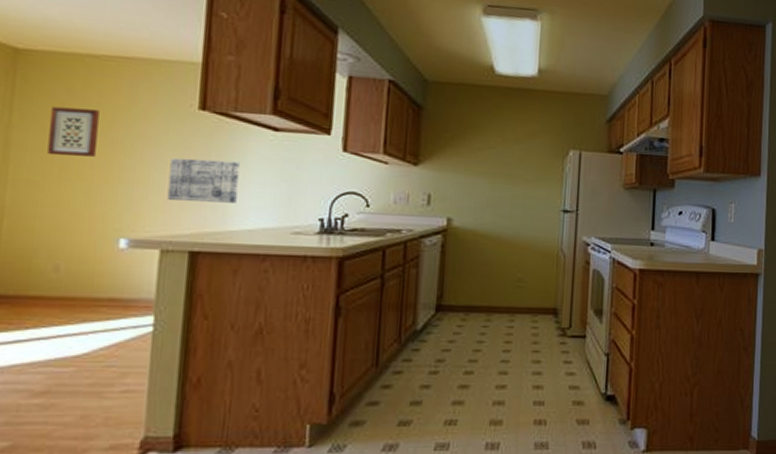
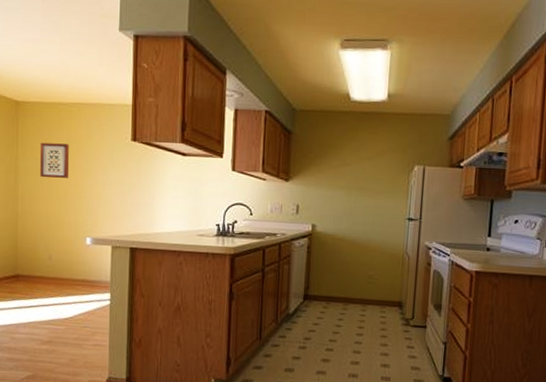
wall art: present [167,157,240,203] -> none [114,178,160,212]

